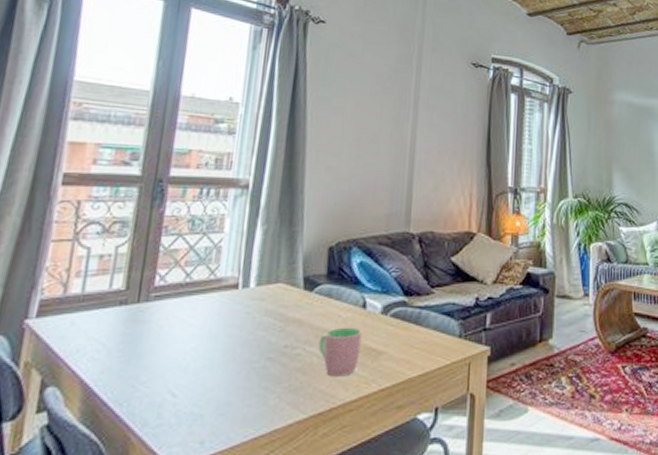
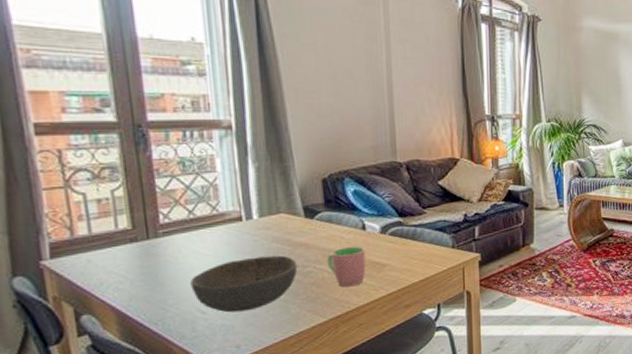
bowl: none [168,332,286,398] -> present [190,255,298,313]

